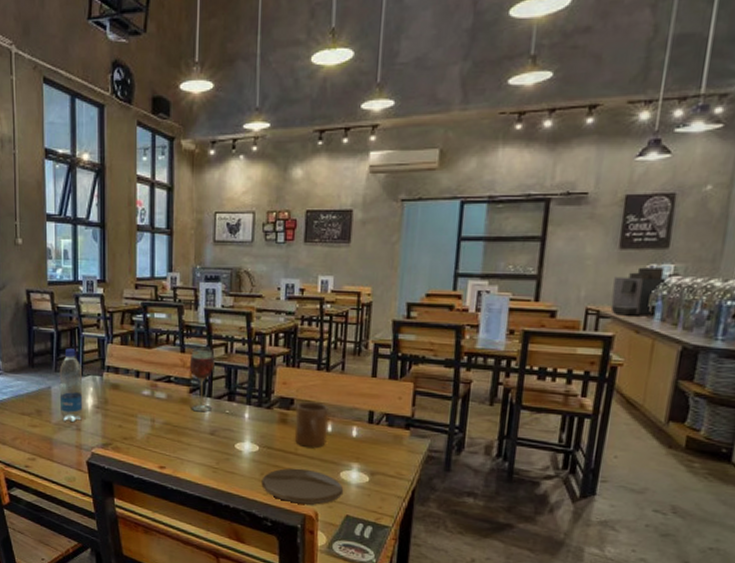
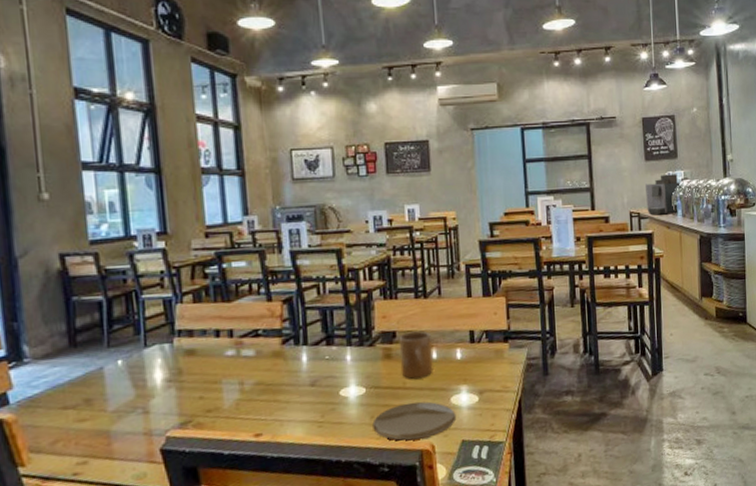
bottle: present [59,348,83,422] -> none [113,316,151,406]
wineglass: present [189,346,215,412] -> none [278,290,309,364]

